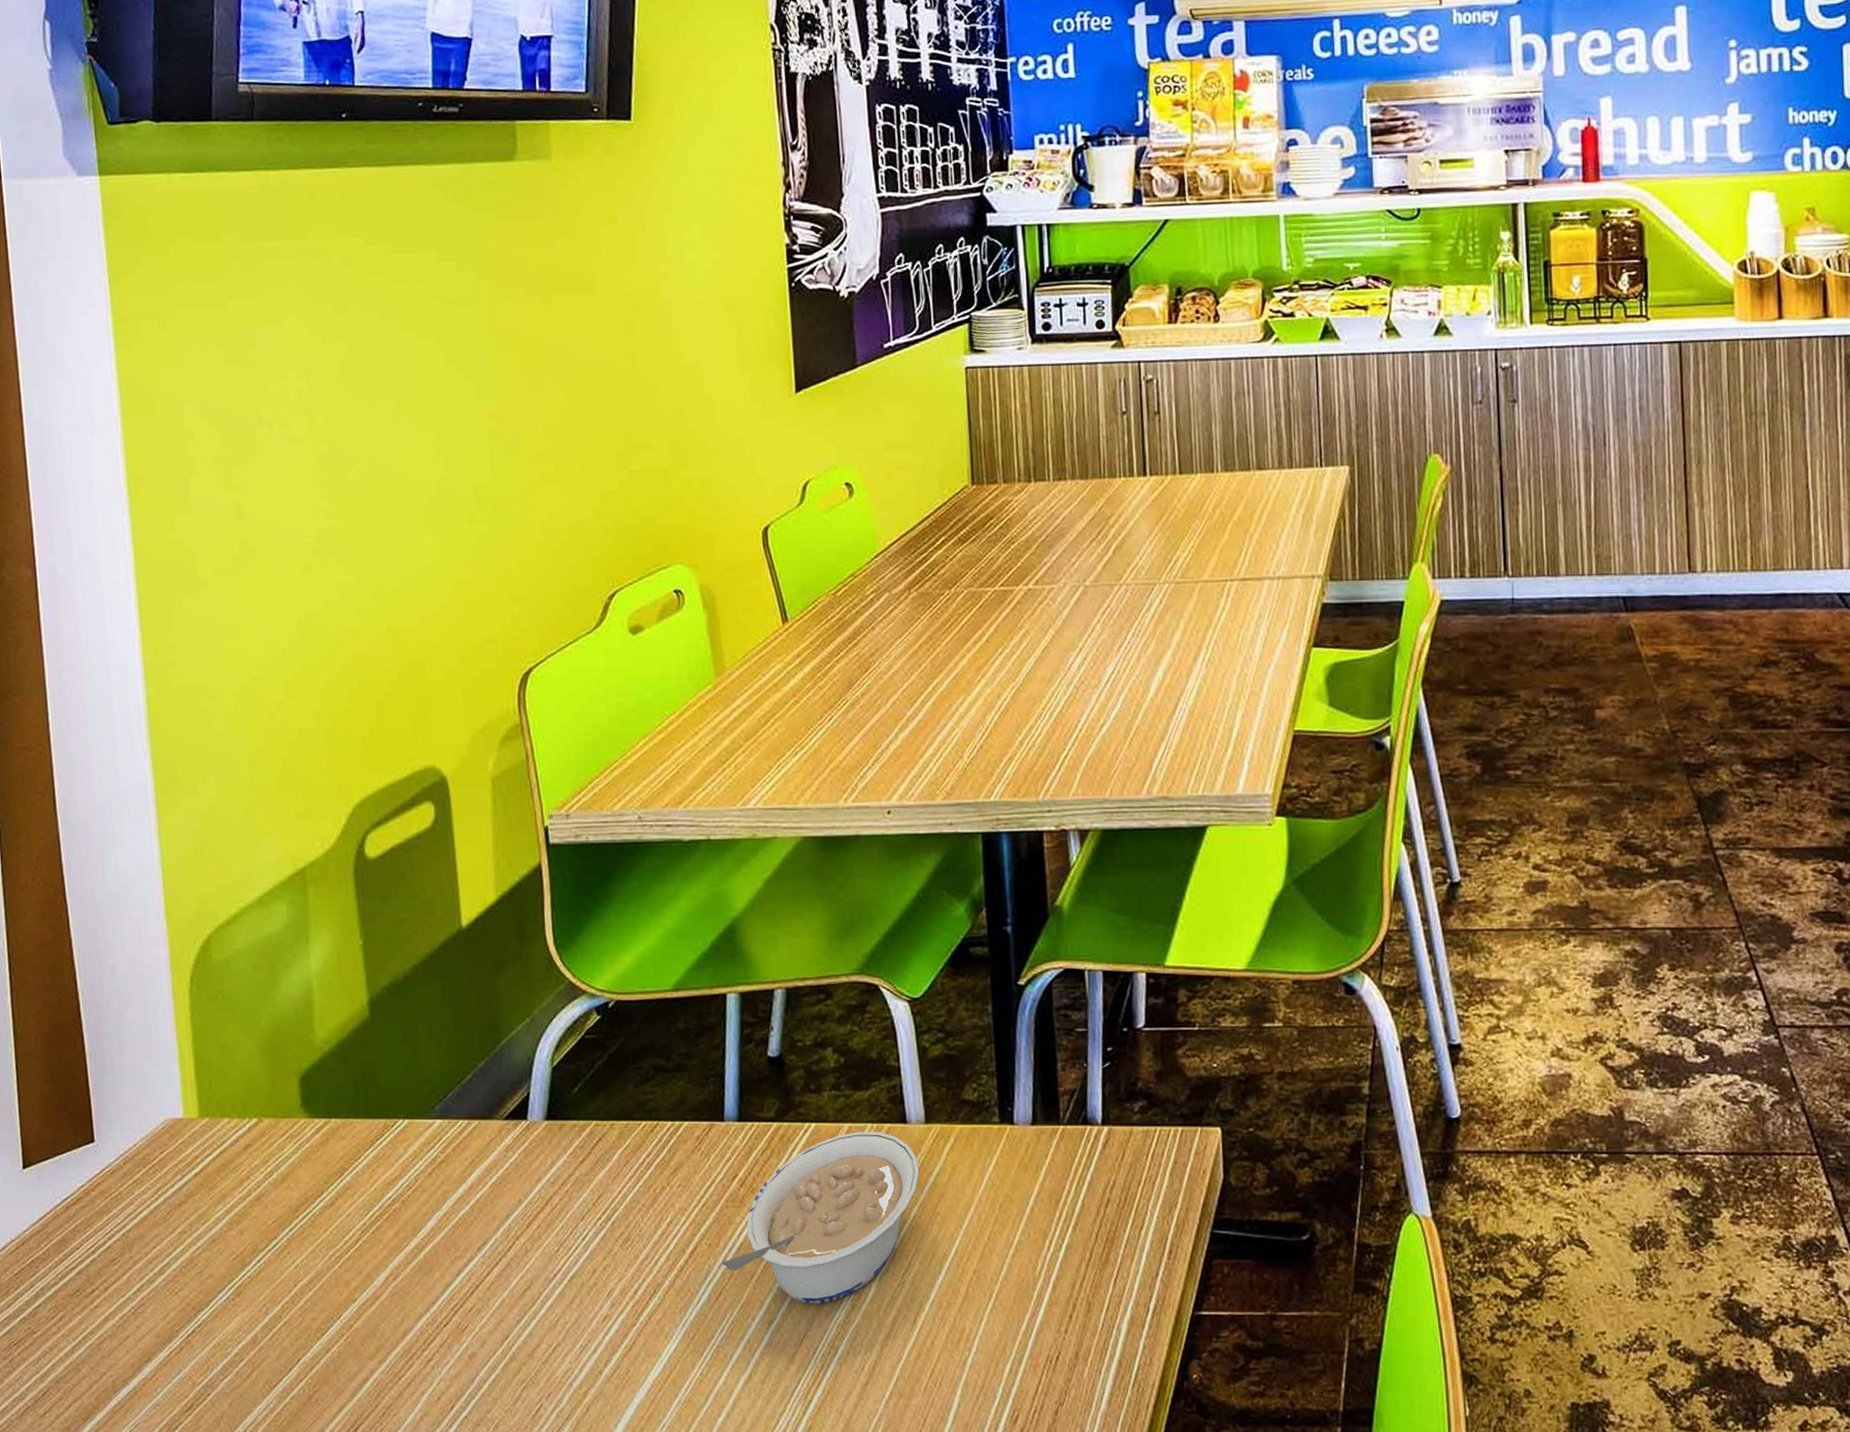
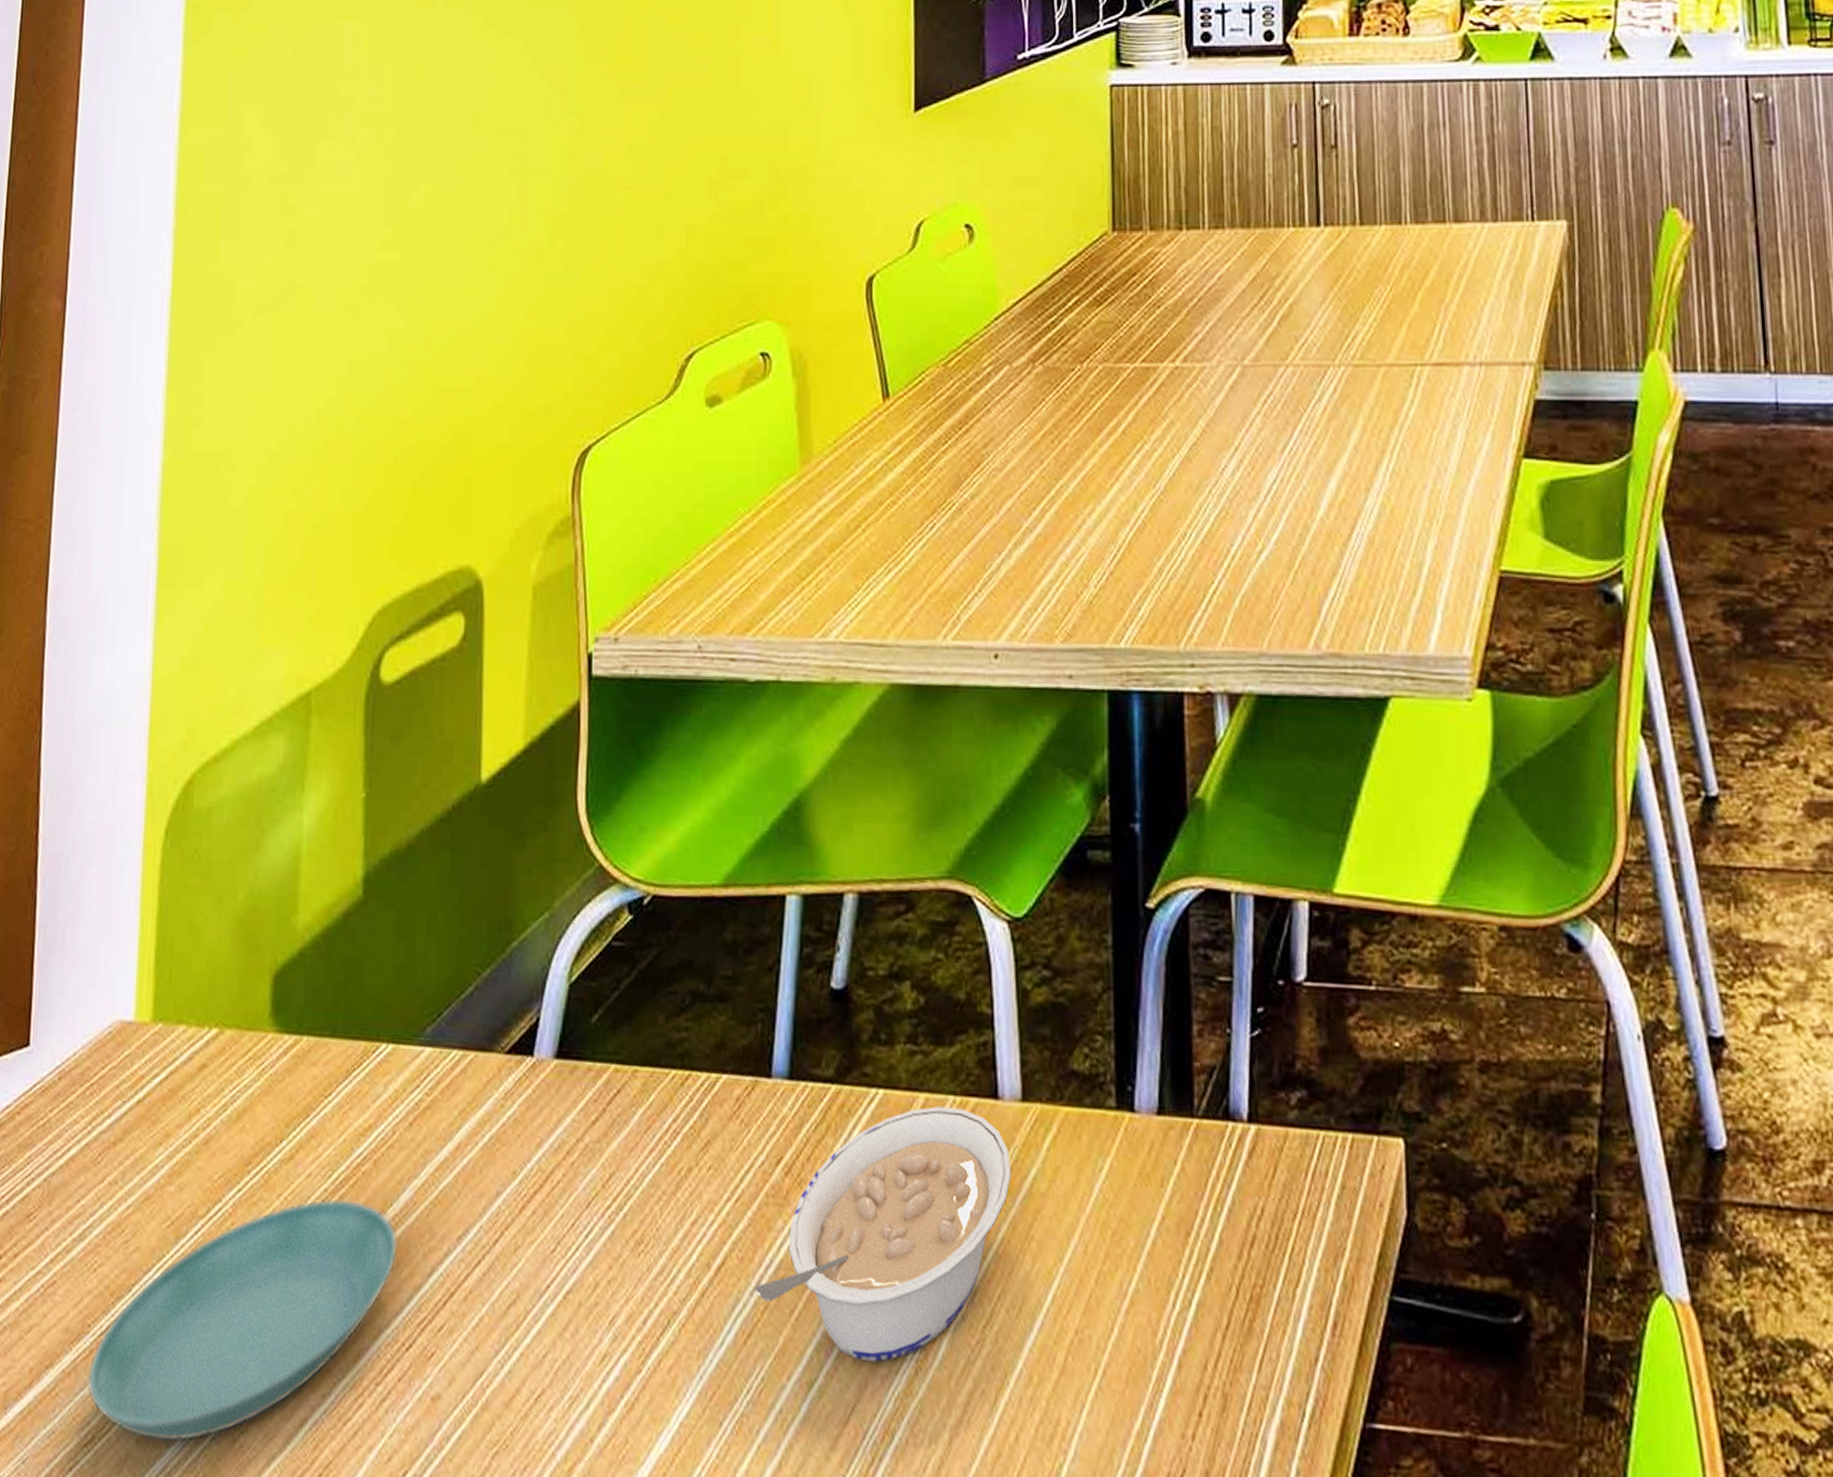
saucer: none [180,1228,430,1403] -> present [86,1198,398,1442]

